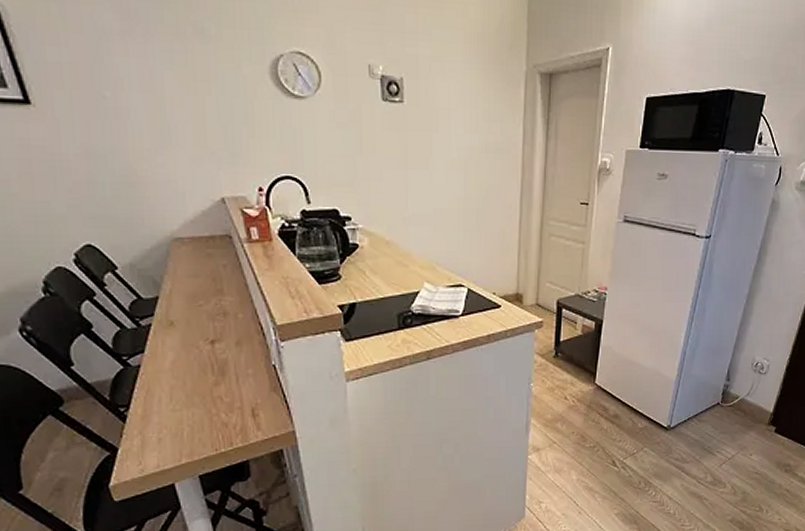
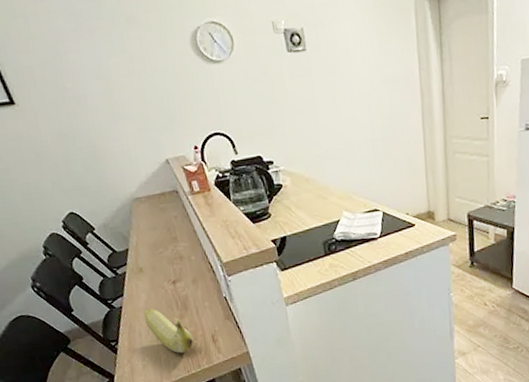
banana: none [169,369,229,428] -> present [144,307,194,354]

